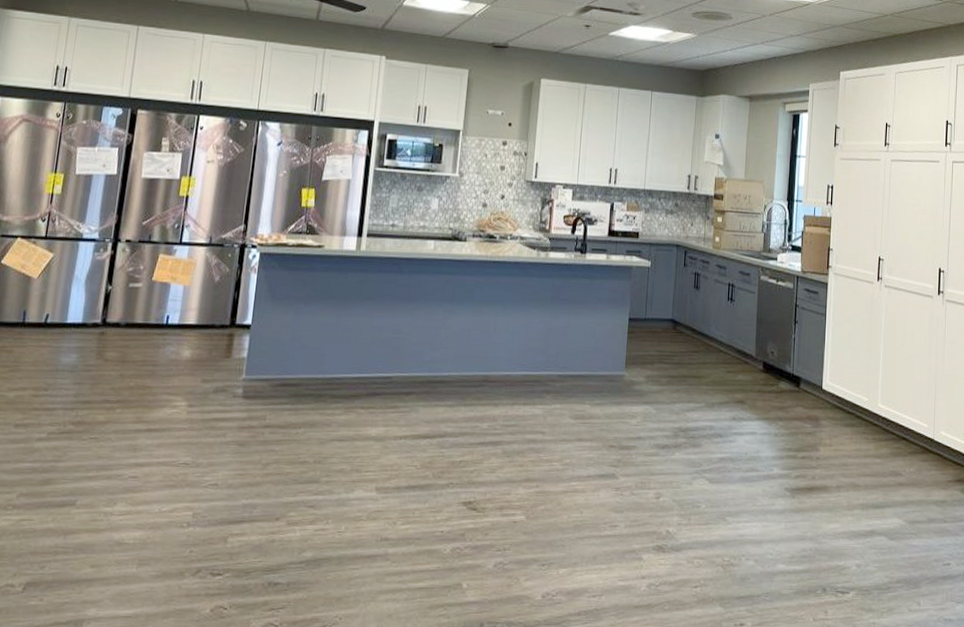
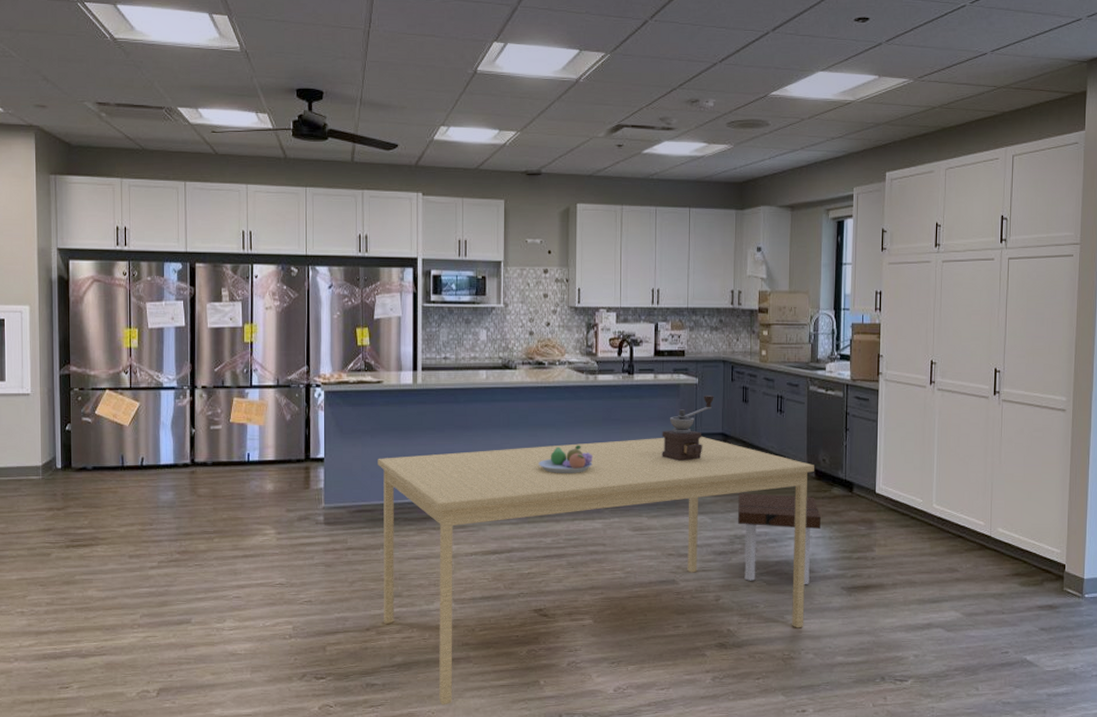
dining table: none [296,321,763,610] -> present [378,436,814,705]
fruit bowl: none [481,324,538,354] -> present [538,445,593,473]
coffee grinder: none [609,278,666,348] -> present [662,394,714,462]
side table: none [683,383,768,484] -> present [738,493,822,584]

